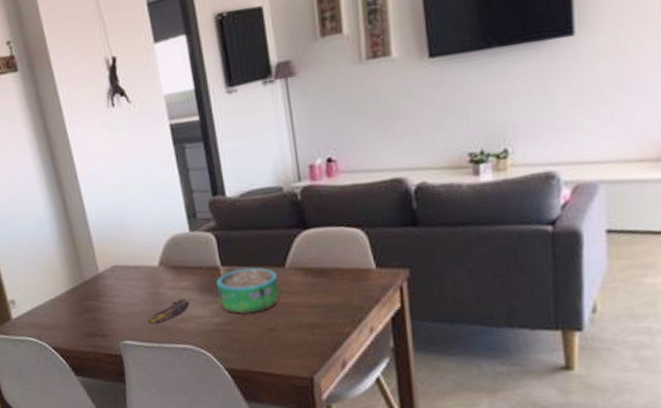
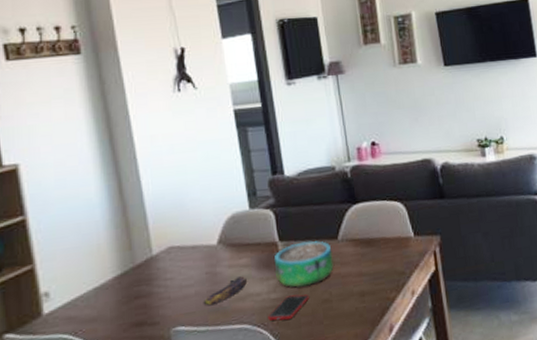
cell phone: none [211,321,253,345] -> present [268,294,309,321]

